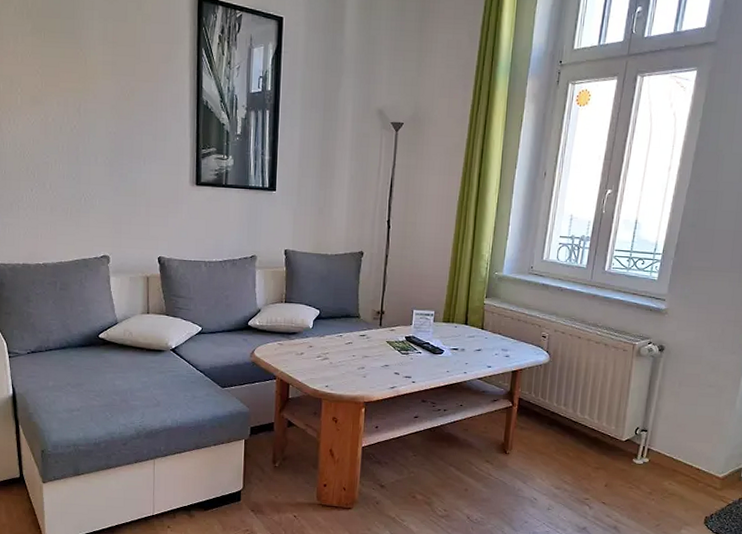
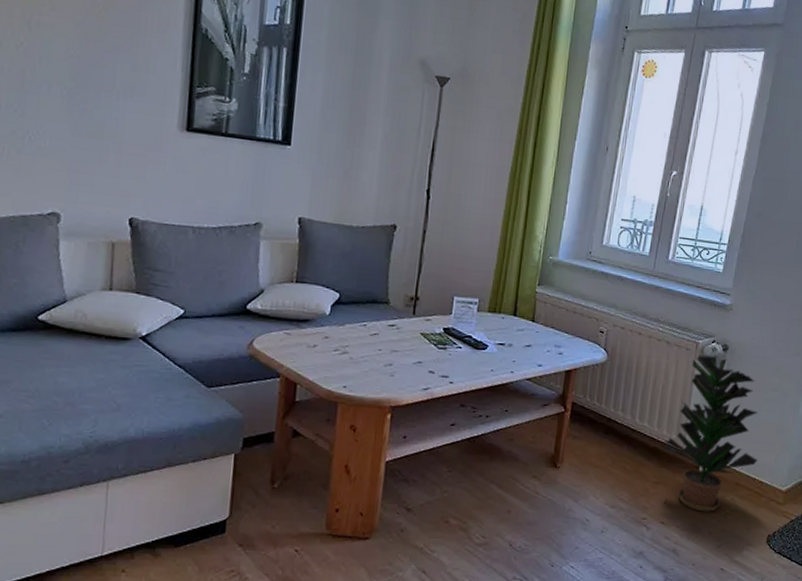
potted plant: none [604,355,695,495] -> present [664,355,759,512]

